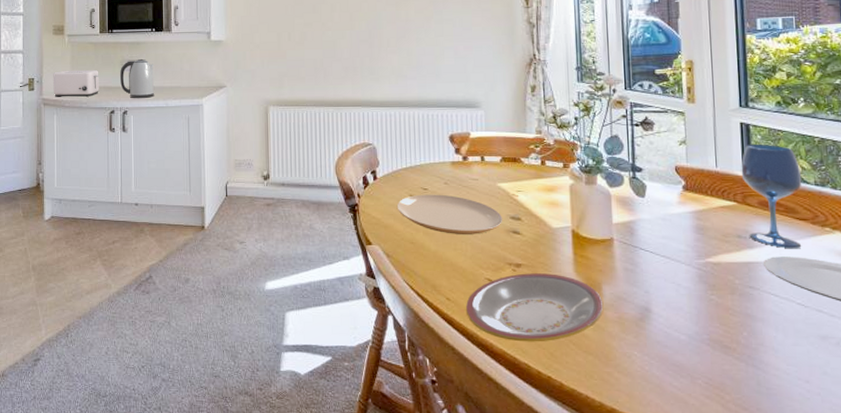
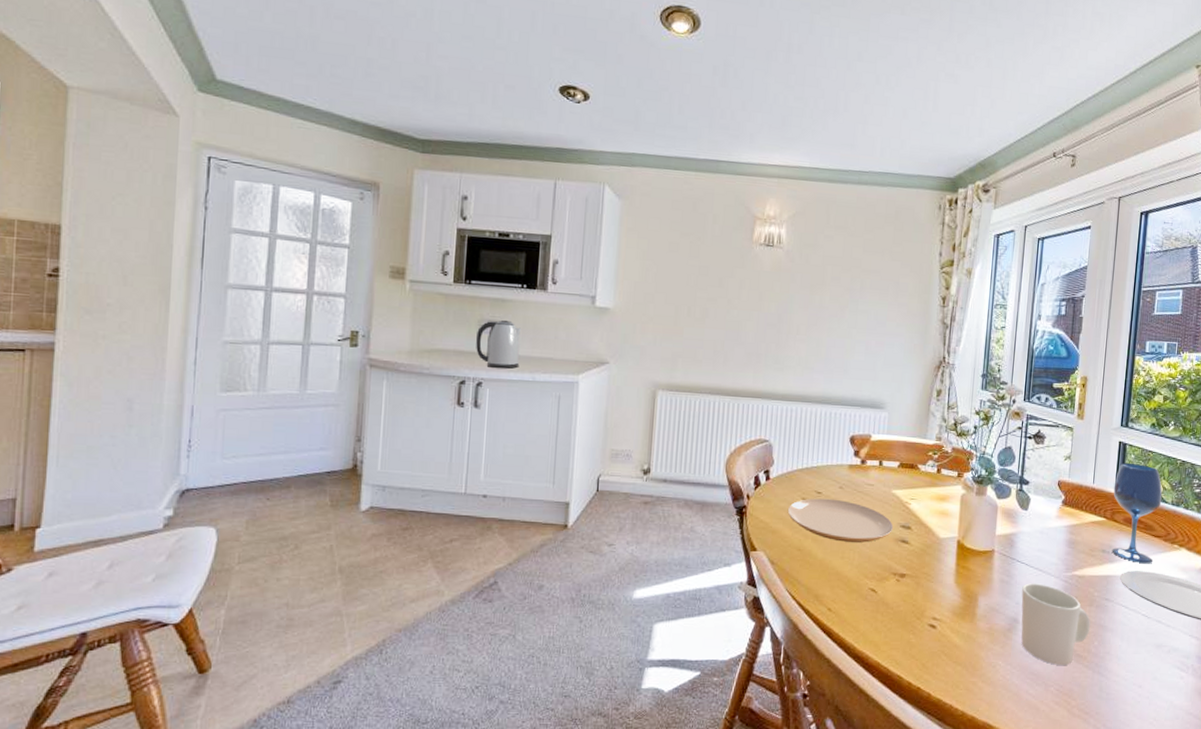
toaster: present [53,69,99,97] -> none [384,324,449,361]
plate: present [465,273,604,342] -> none [845,583,978,653]
mug: none [650,271,736,357] -> present [1021,583,1091,665]

